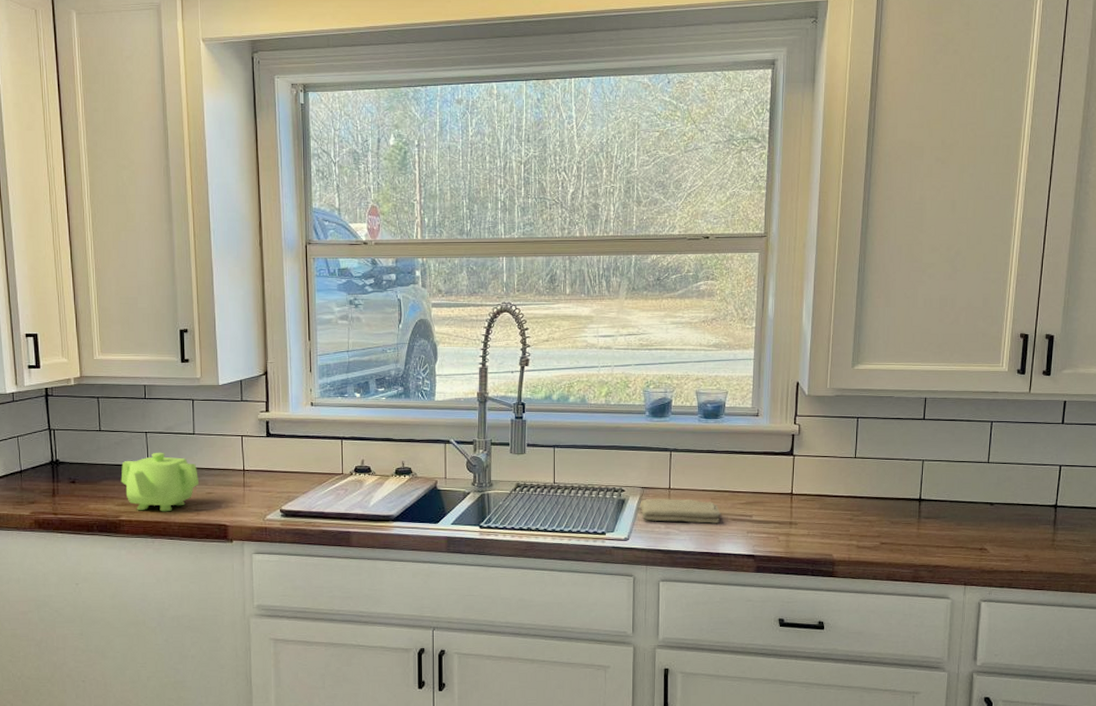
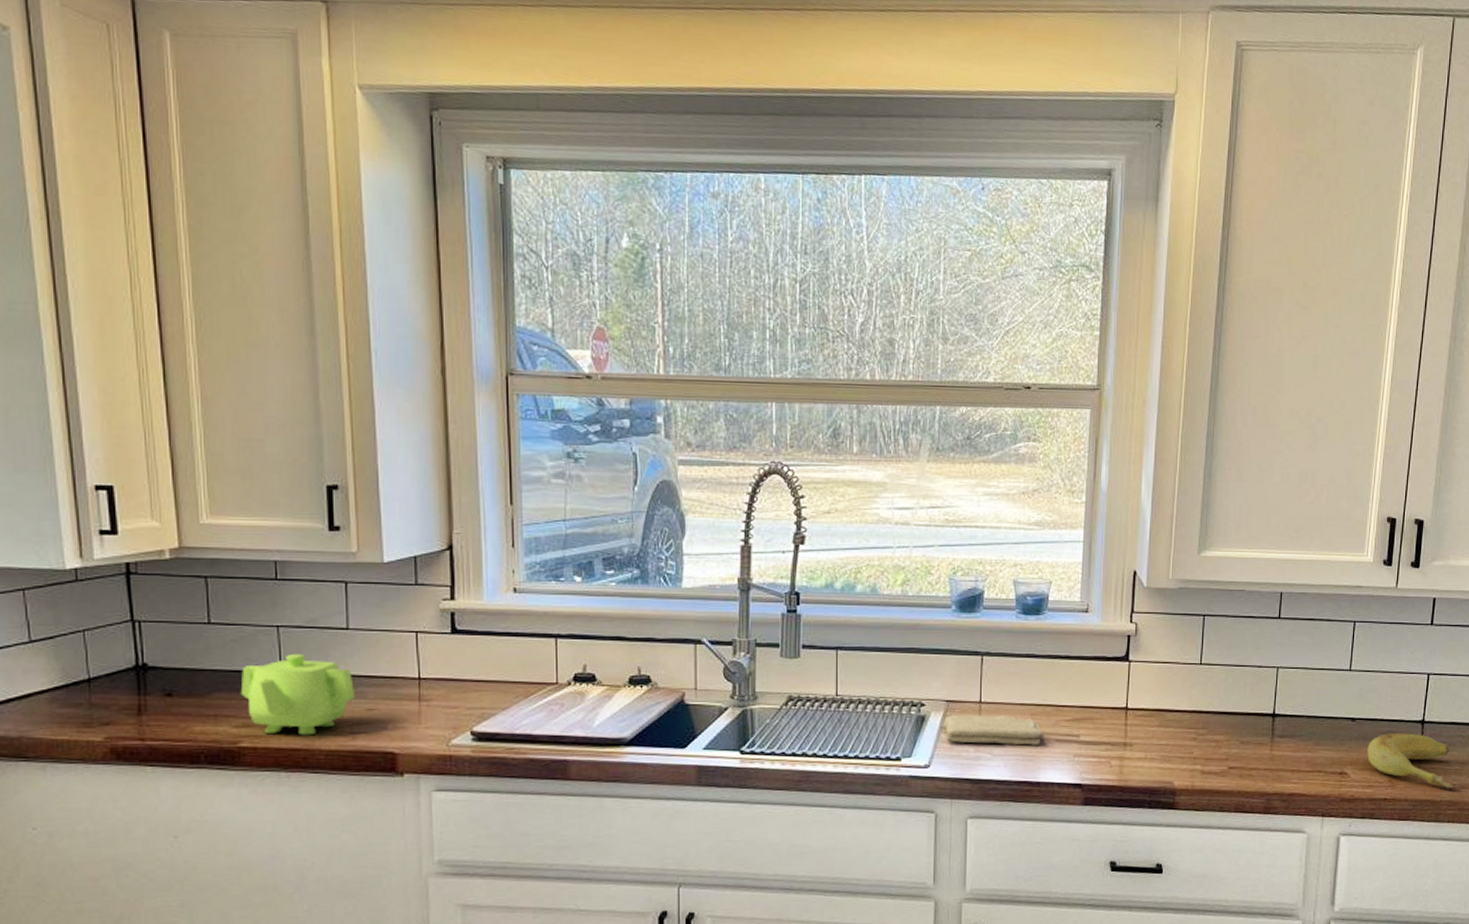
banana: none [1005,516,1088,565] -> present [1367,733,1456,790]

